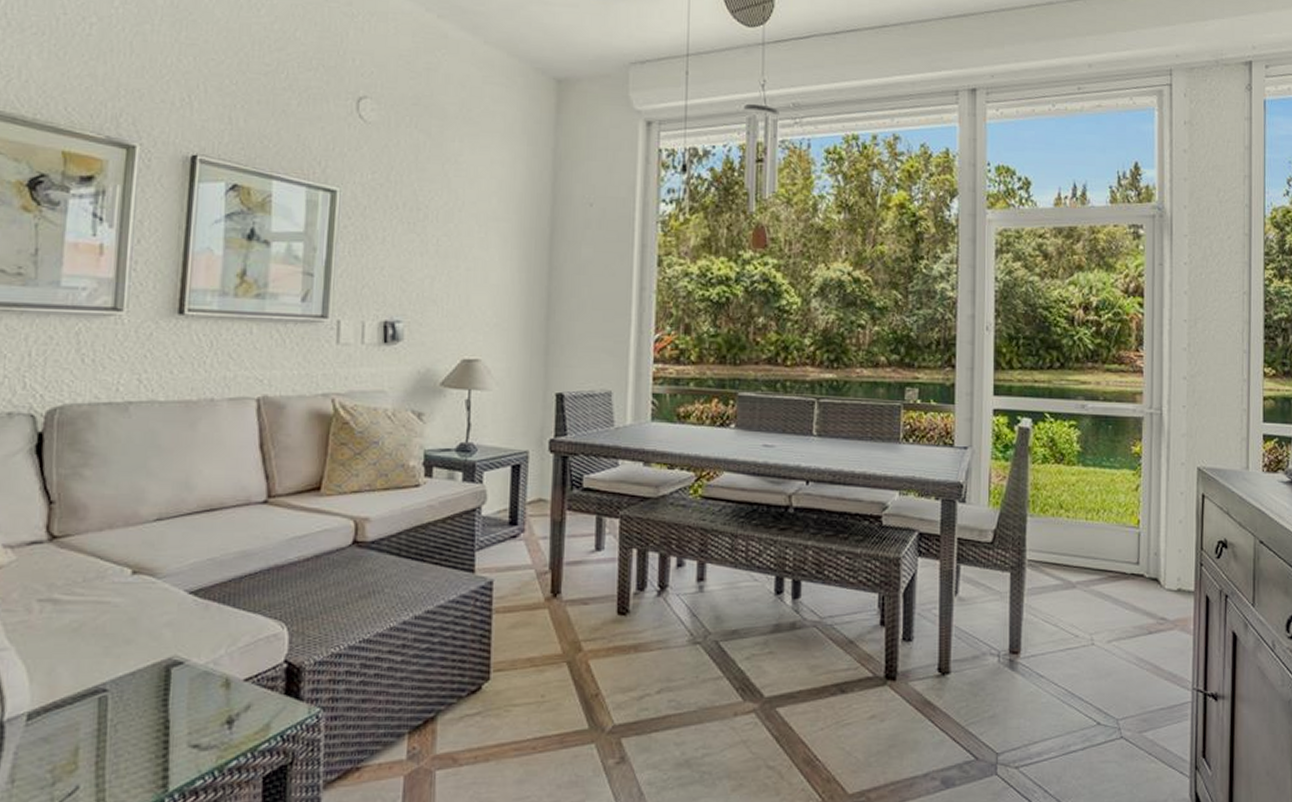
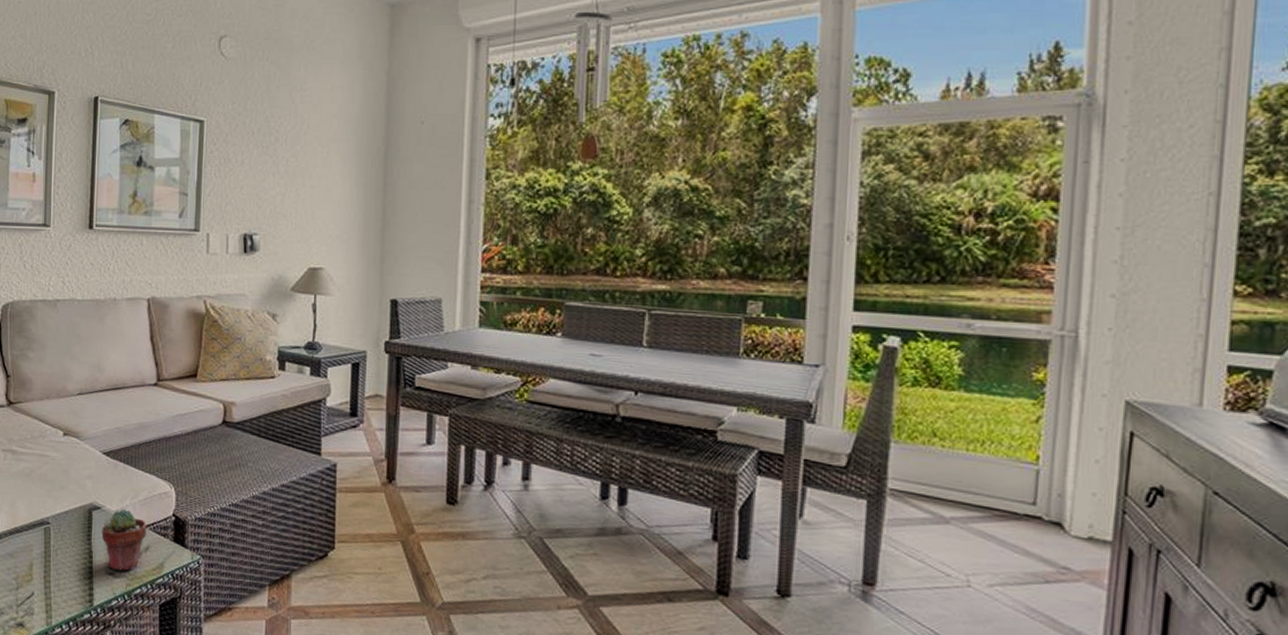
potted succulent: none [183,661,249,741] -> present [101,509,147,571]

